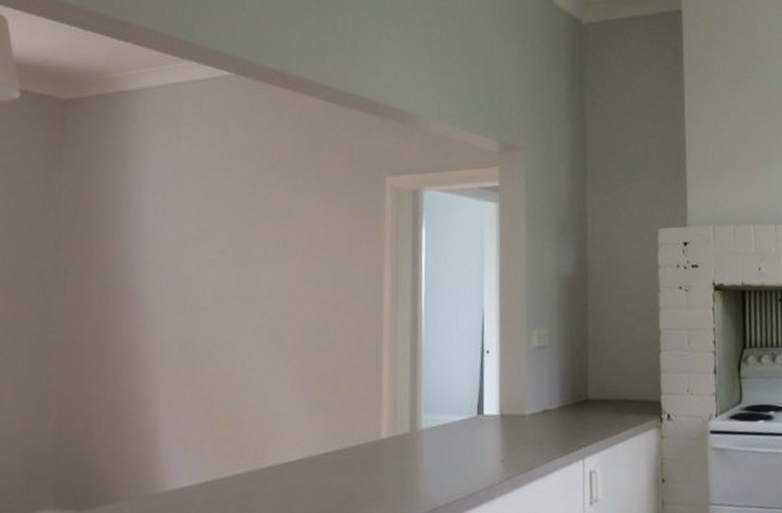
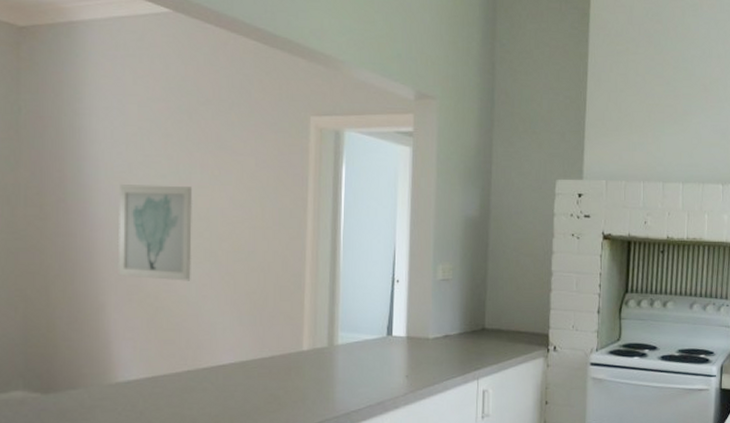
wall art: none [168,260,255,368] -> present [117,185,193,281]

